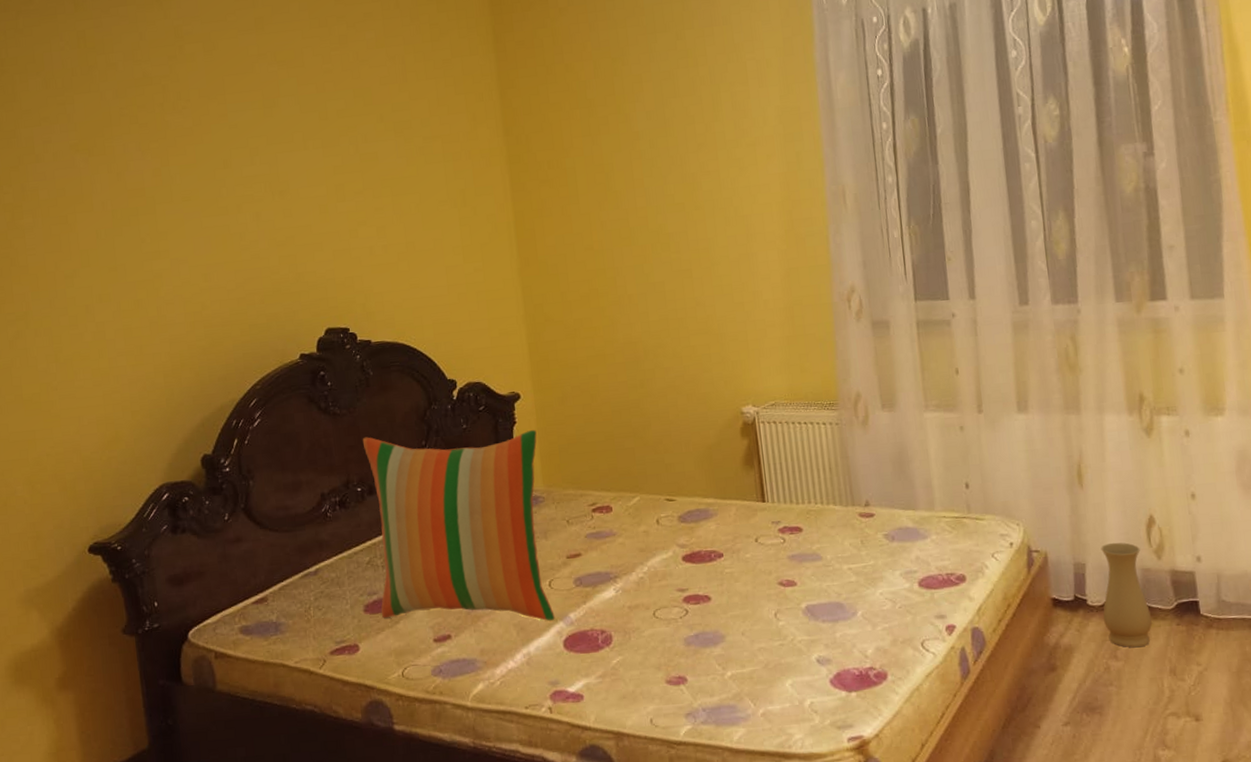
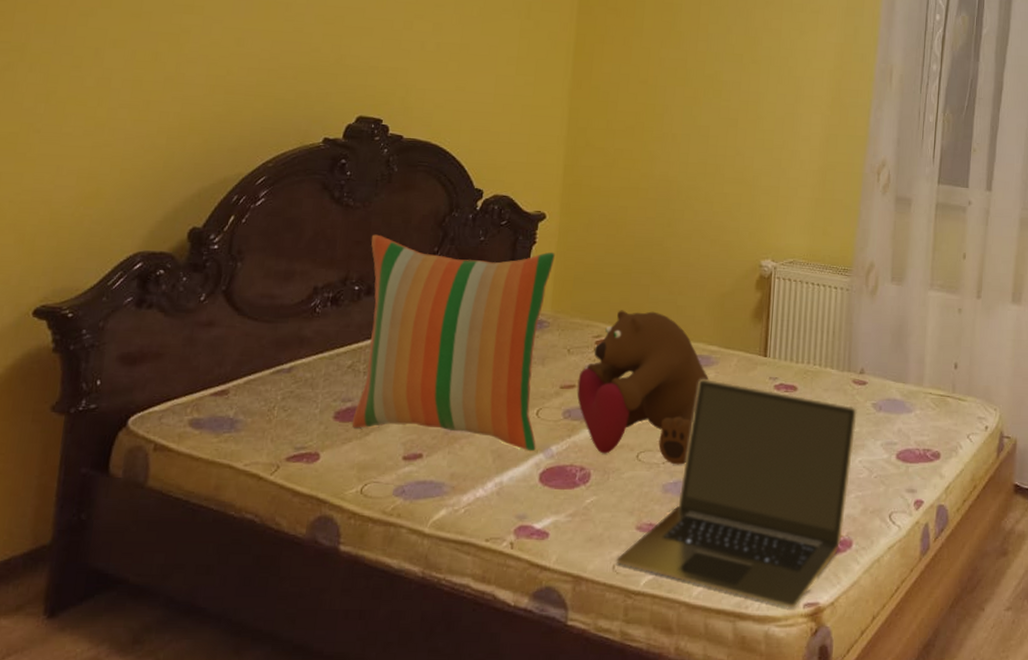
bear: none [582,473,711,618] -> present [576,310,709,465]
laptop: none [652,531,876,744] -> present [616,379,857,608]

